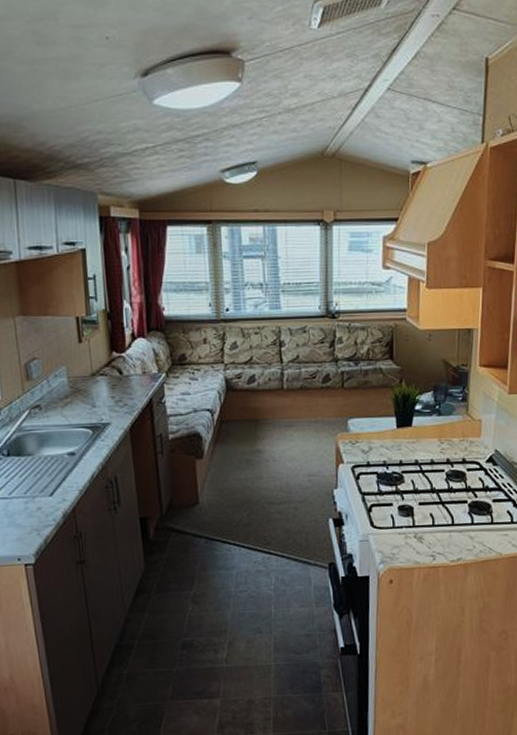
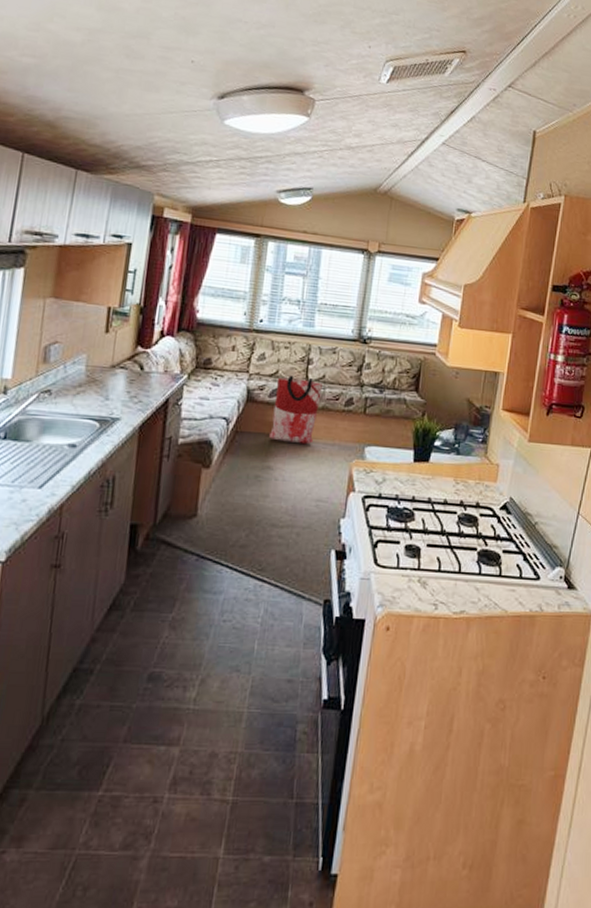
bag: none [252,360,298,425] -> present [269,375,322,445]

